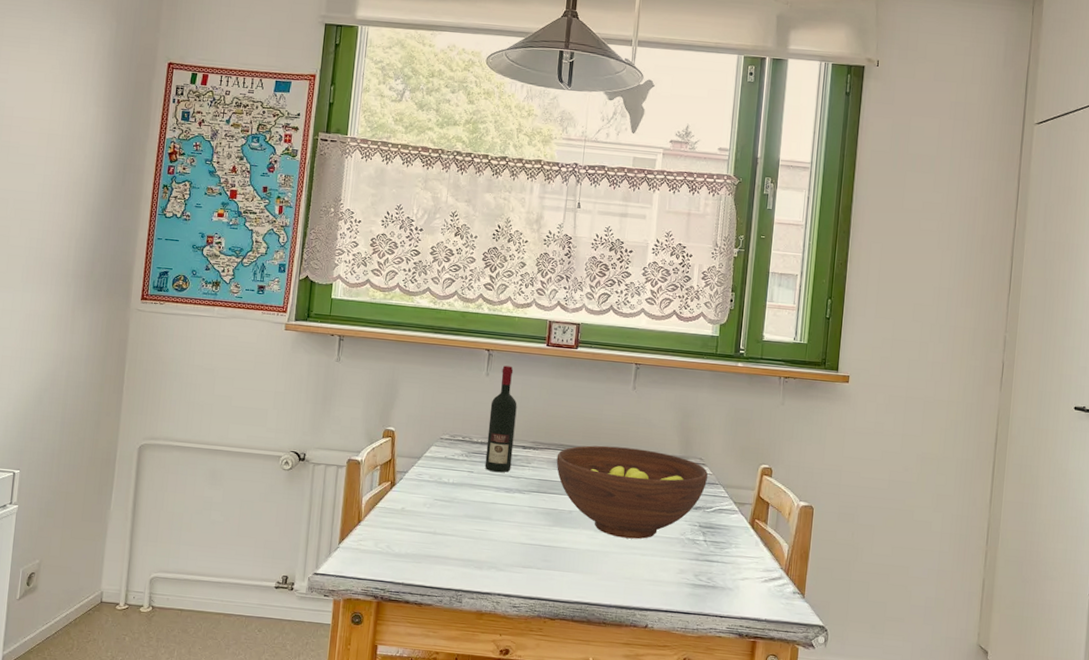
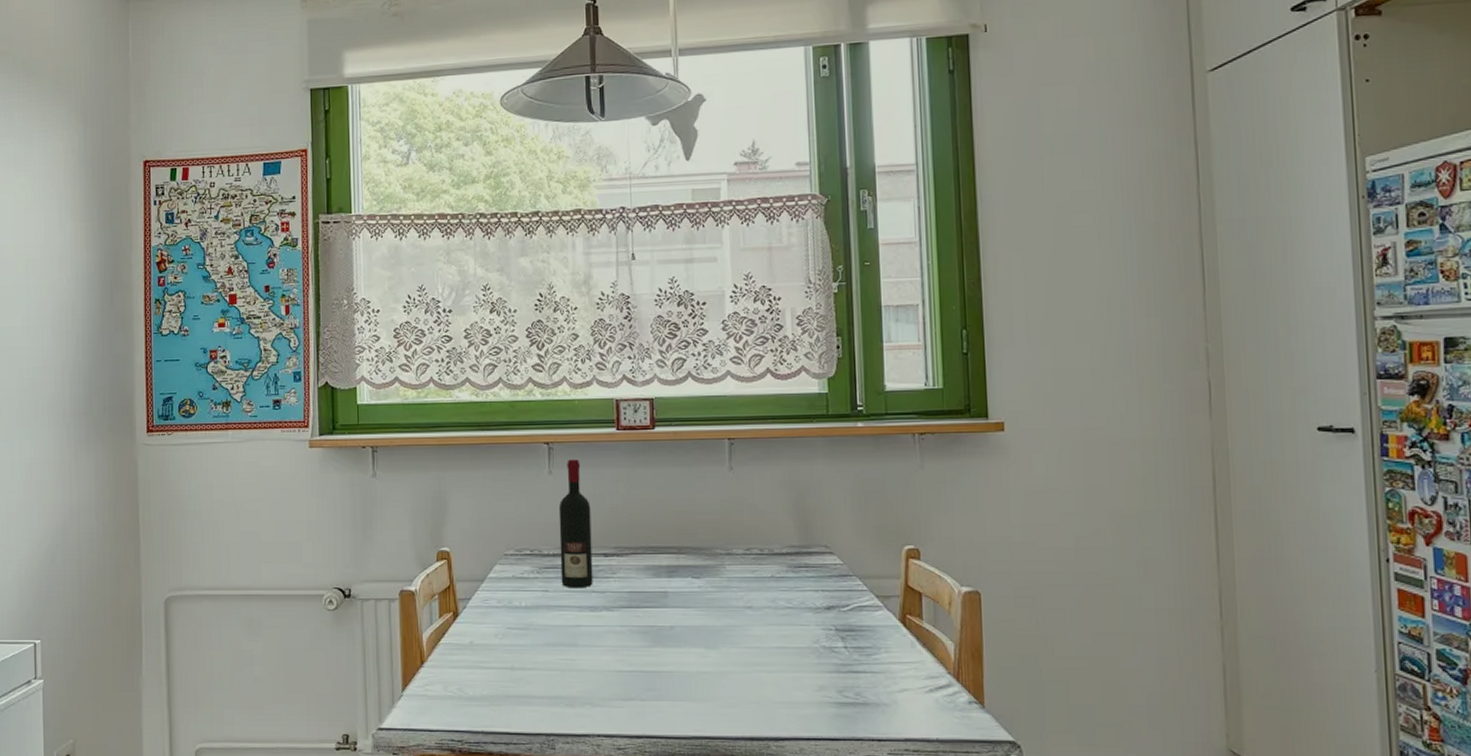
fruit bowl: present [556,445,708,539] -> none [646,542,839,653]

